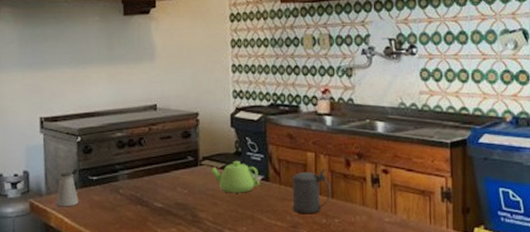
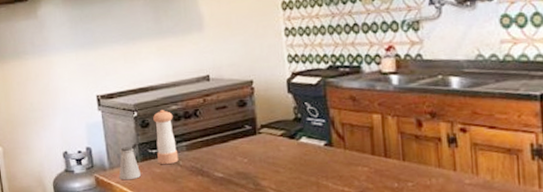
pepper shaker: none [97,135,119,192] -> present [153,109,179,164]
teakettle: present [210,160,260,193] -> none [270,126,323,160]
beer stein: present [292,168,331,214] -> none [358,130,402,179]

